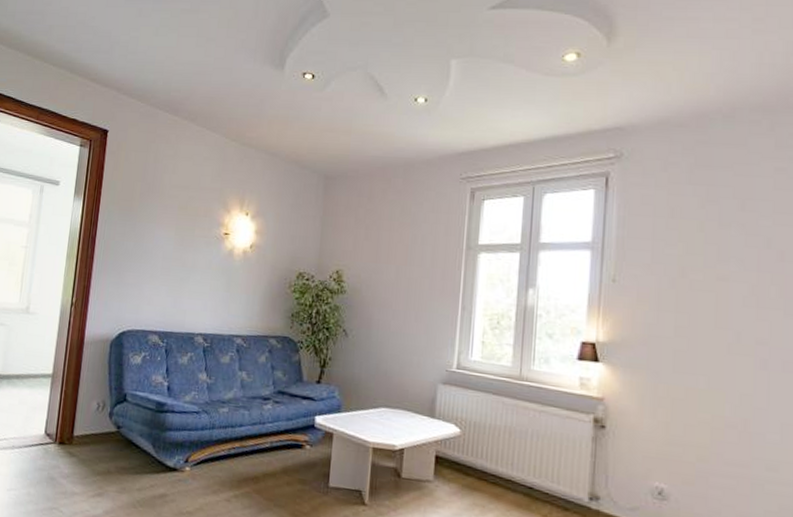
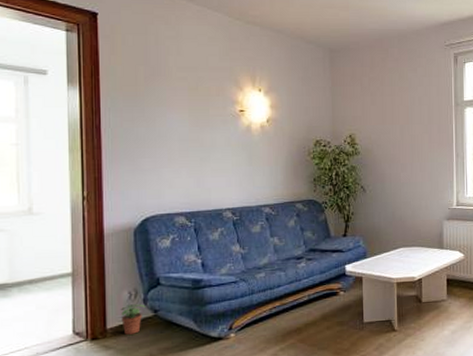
potted plant: none [87,415,111,447] -> present [120,304,146,335]

